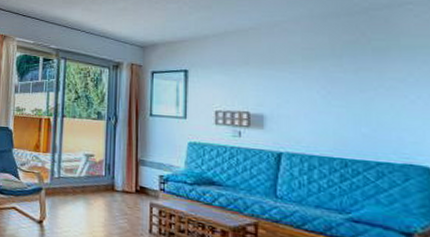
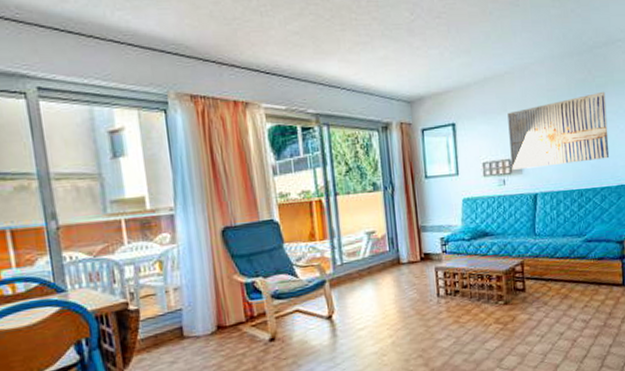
wall art: none [249,55,392,131] -> present [507,91,610,170]

